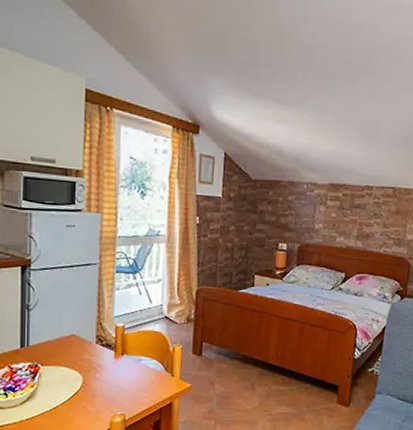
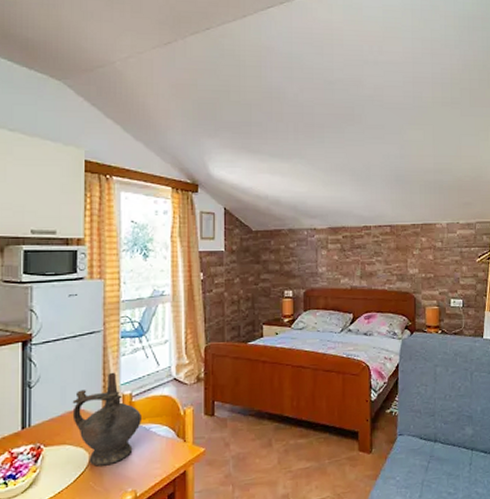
ceremonial vessel: none [68,304,133,389] -> present [72,372,141,466]

